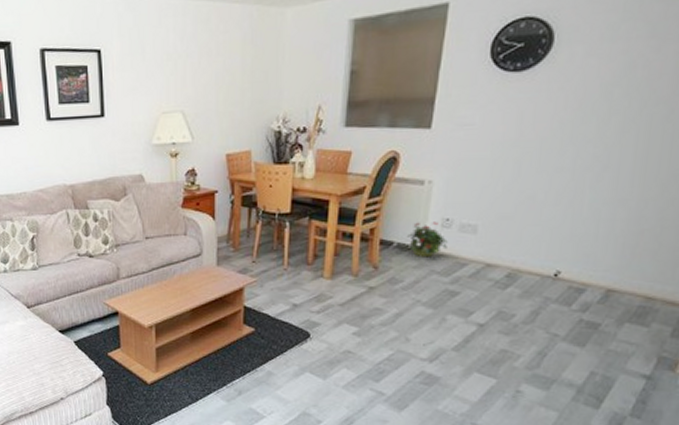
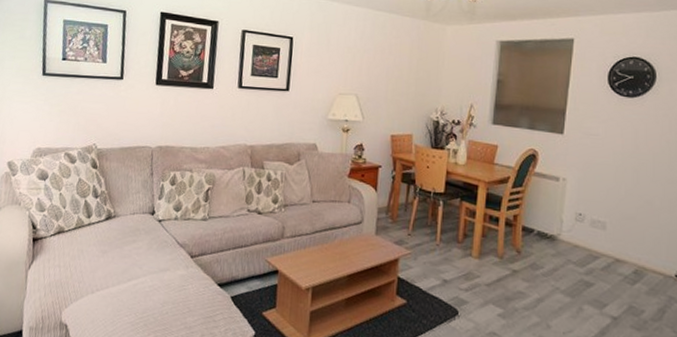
potted plant: present [407,221,448,258] -> none [546,213,581,248]

